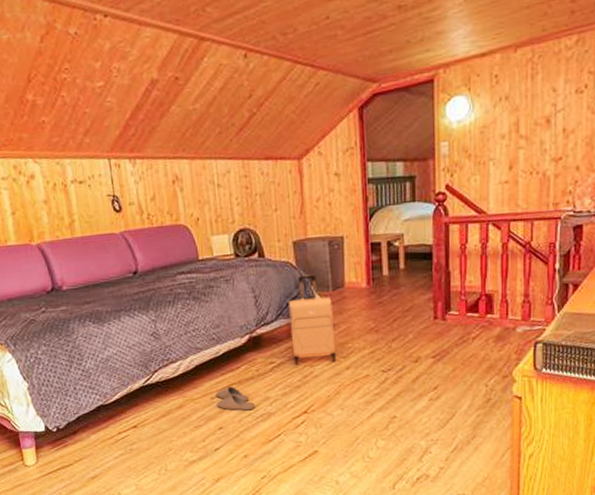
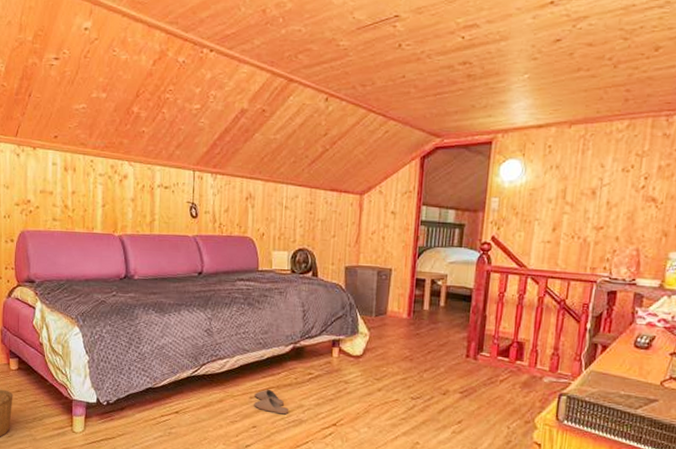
suitcase: present [289,273,337,365] -> none [330,297,374,382]

